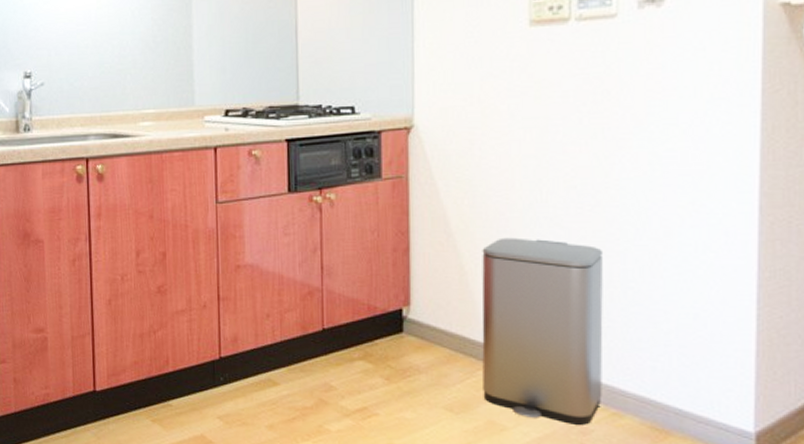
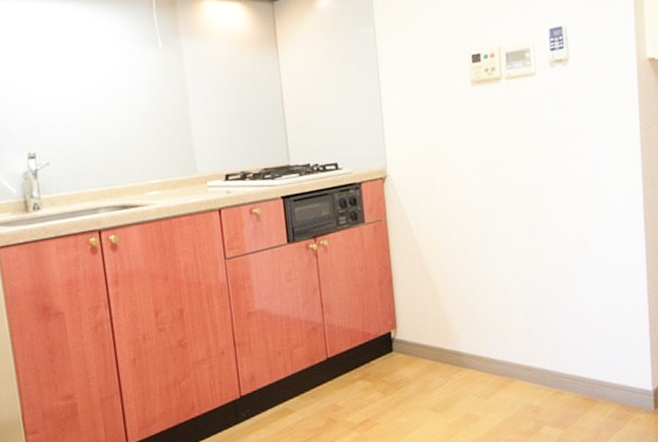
pedal bin: present [482,237,603,425] -> none [449,260,547,407]

